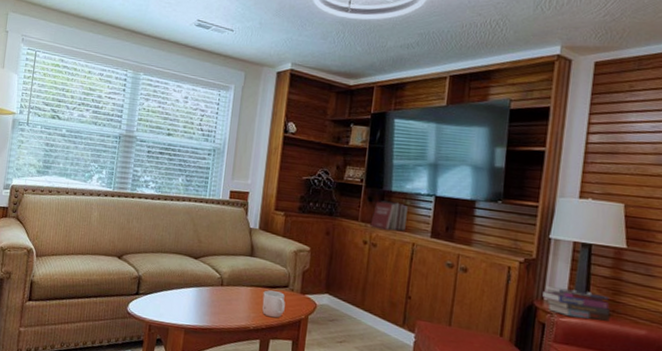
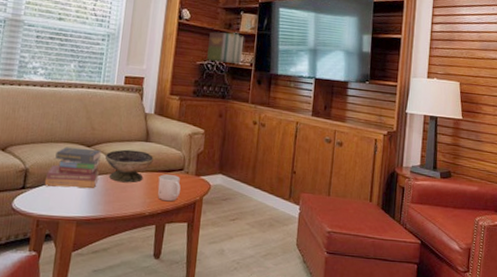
books: none [155,257,208,299] -> present [44,147,101,188]
decorative bowl: none [210,263,258,297] -> present [104,149,153,183]
books: none [313,145,353,180] -> present [207,31,243,65]
books: present [370,200,408,232] -> none [259,83,292,112]
books: present [542,286,610,322] -> none [402,155,452,182]

